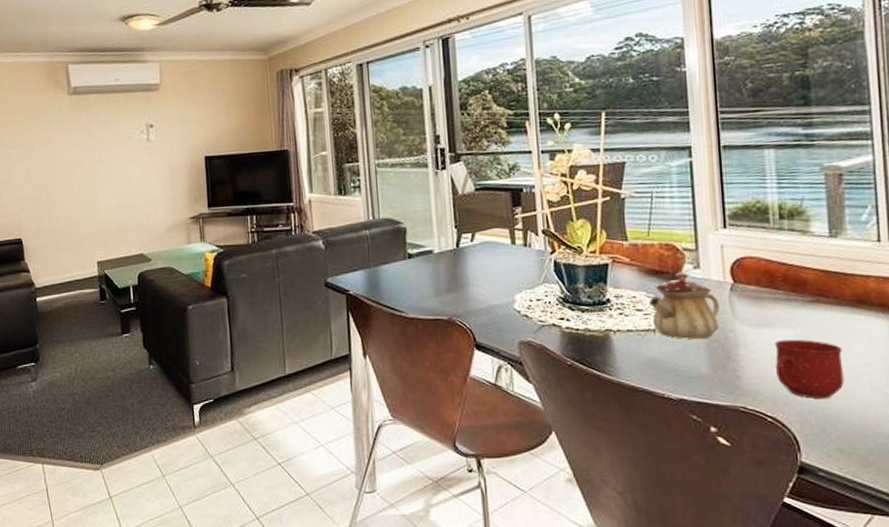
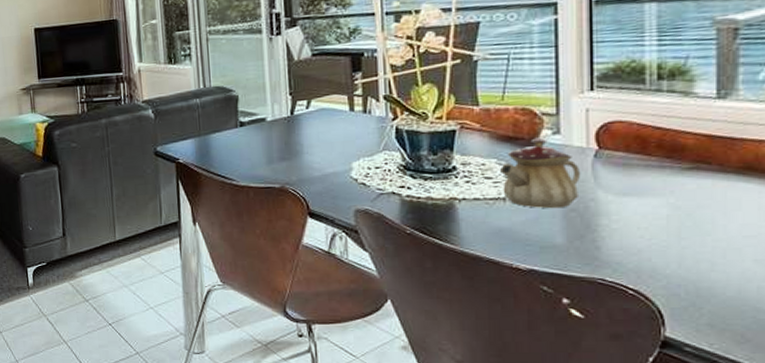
mug: present [775,339,844,400] -> none [643,208,723,272]

